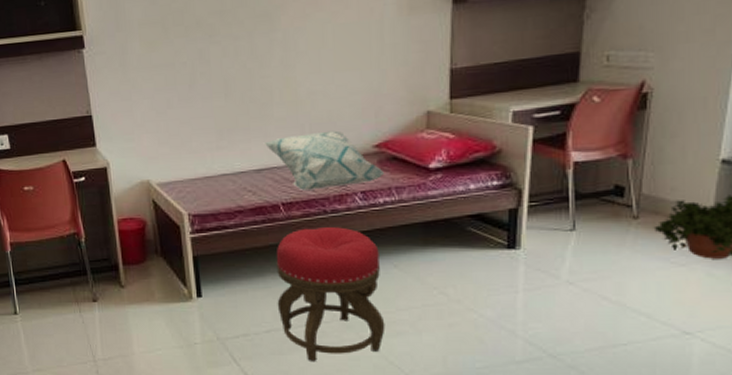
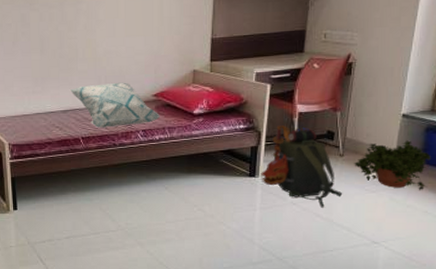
stool: present [276,227,385,362] -> none [75,157,157,262]
backpack: none [523,180,639,288] -> present [261,125,343,208]

